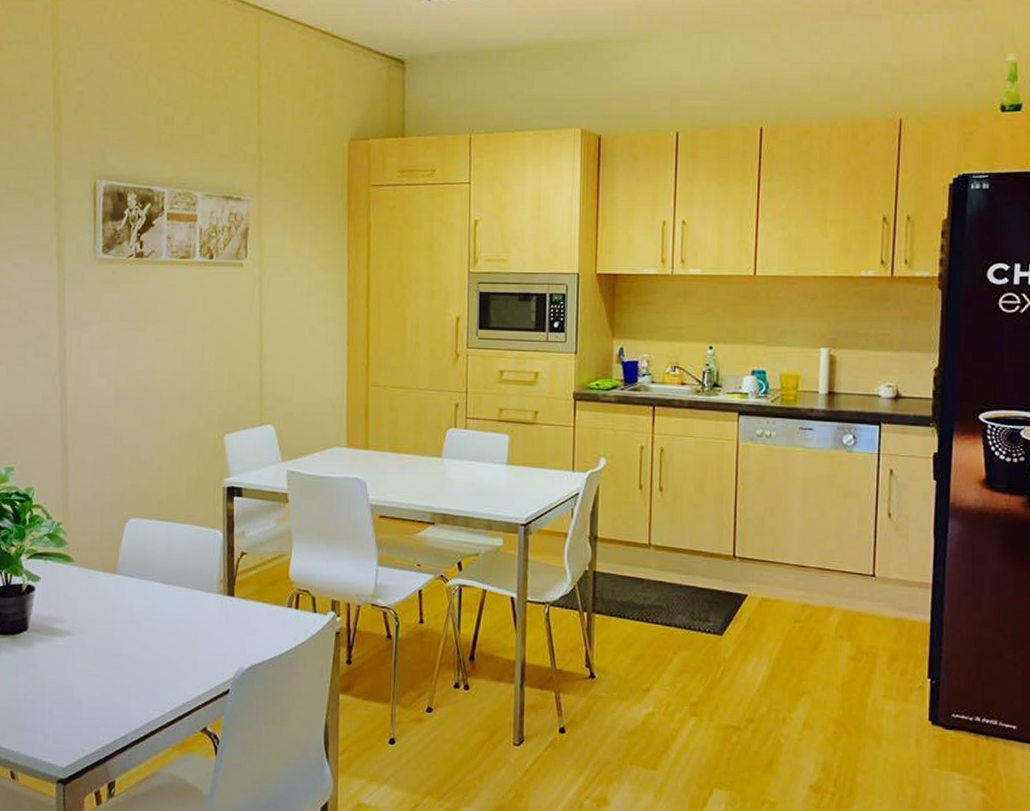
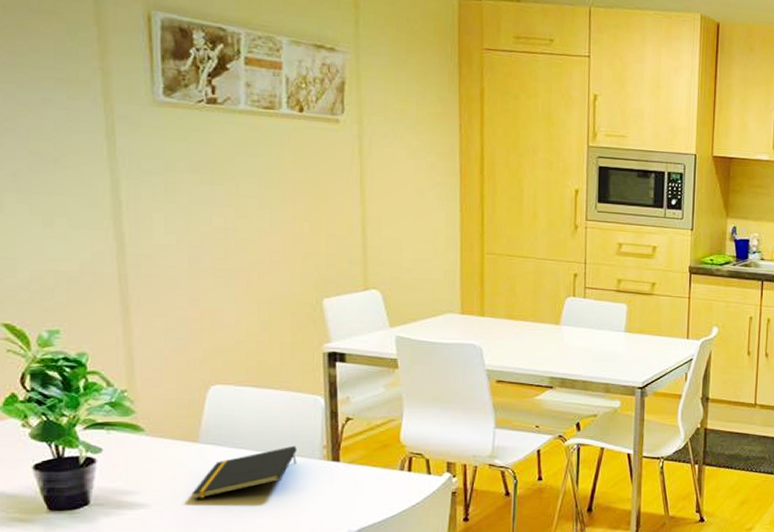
notepad: none [108,579,198,629] -> present [192,445,297,499]

